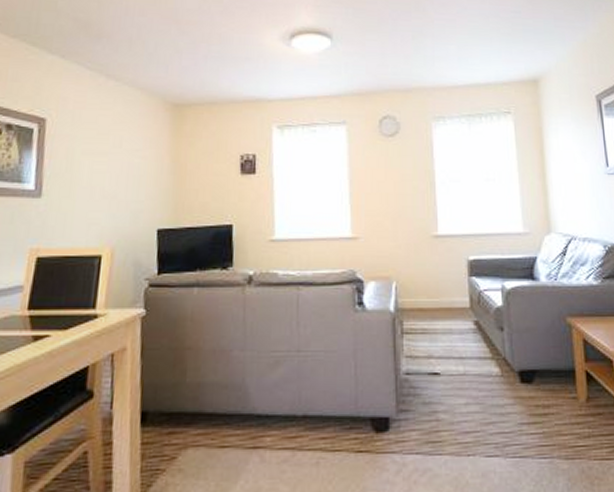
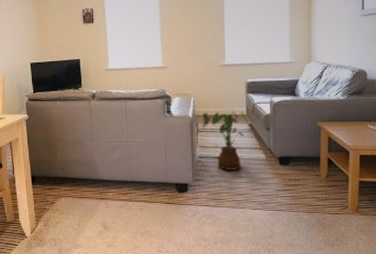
house plant: none [408,302,475,393] -> present [202,111,249,170]

